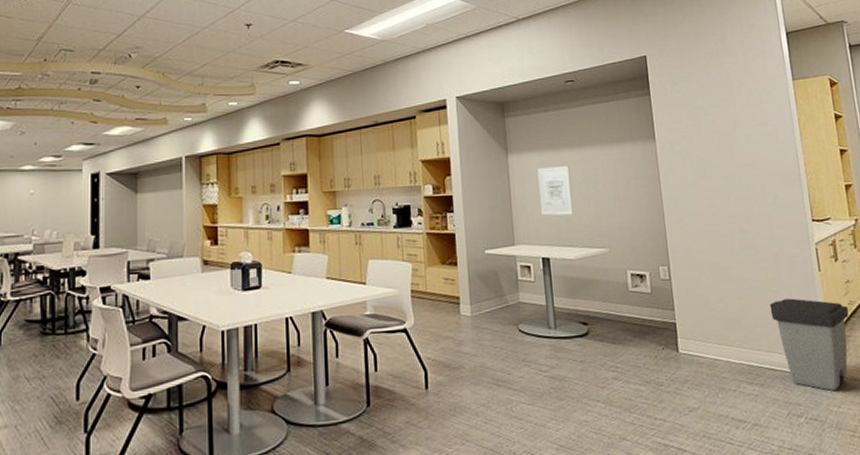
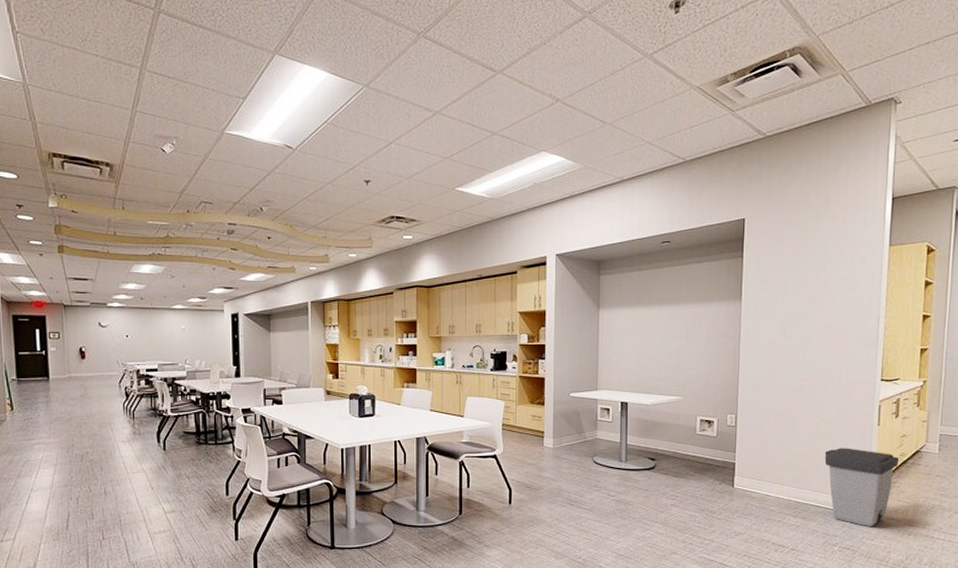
wall art: present [537,166,574,216] -> none [625,322,656,366]

